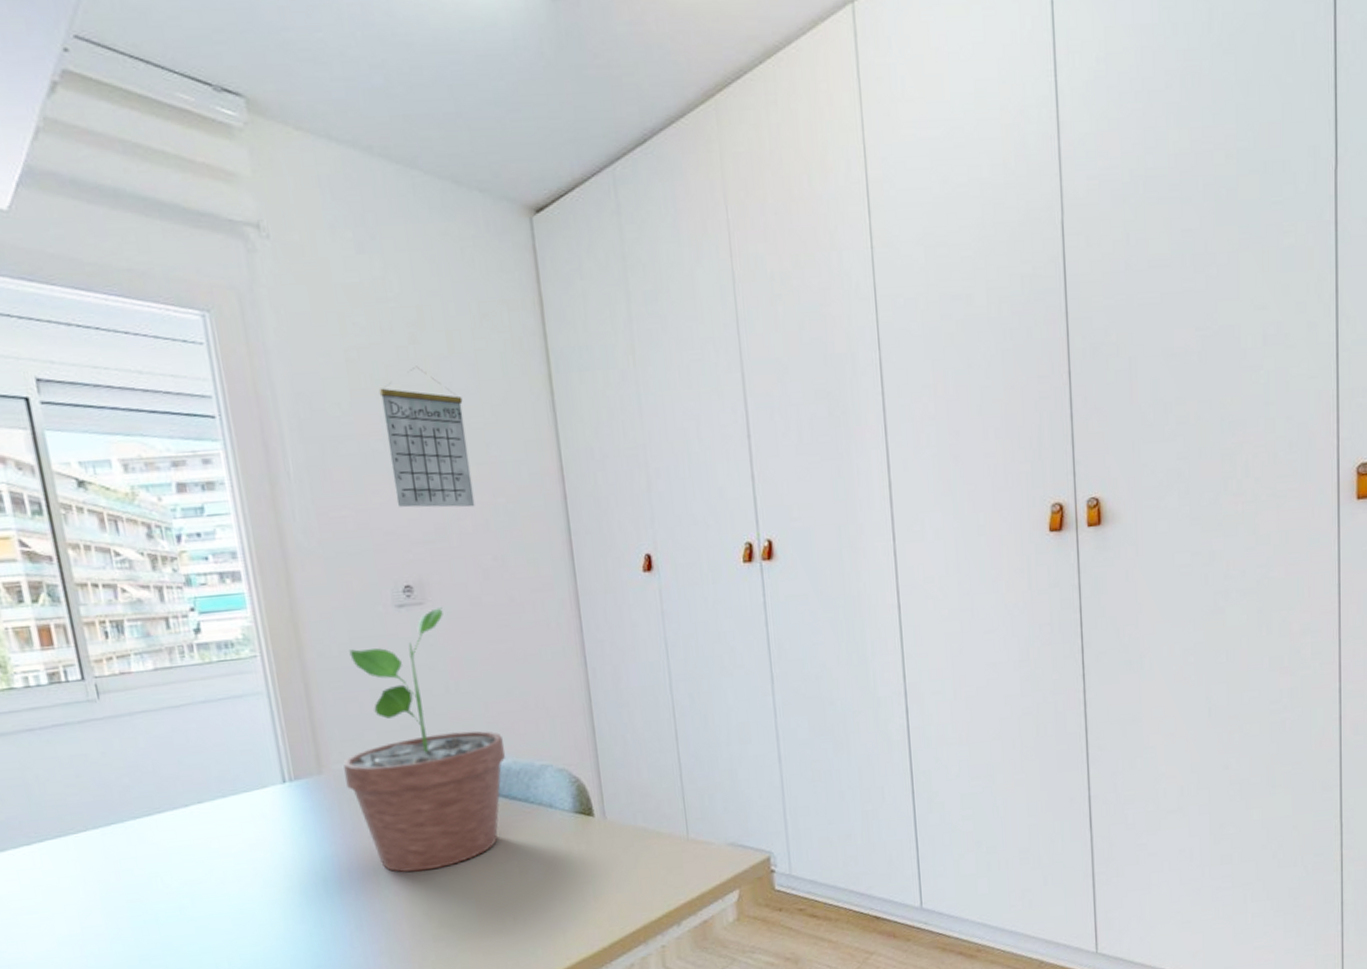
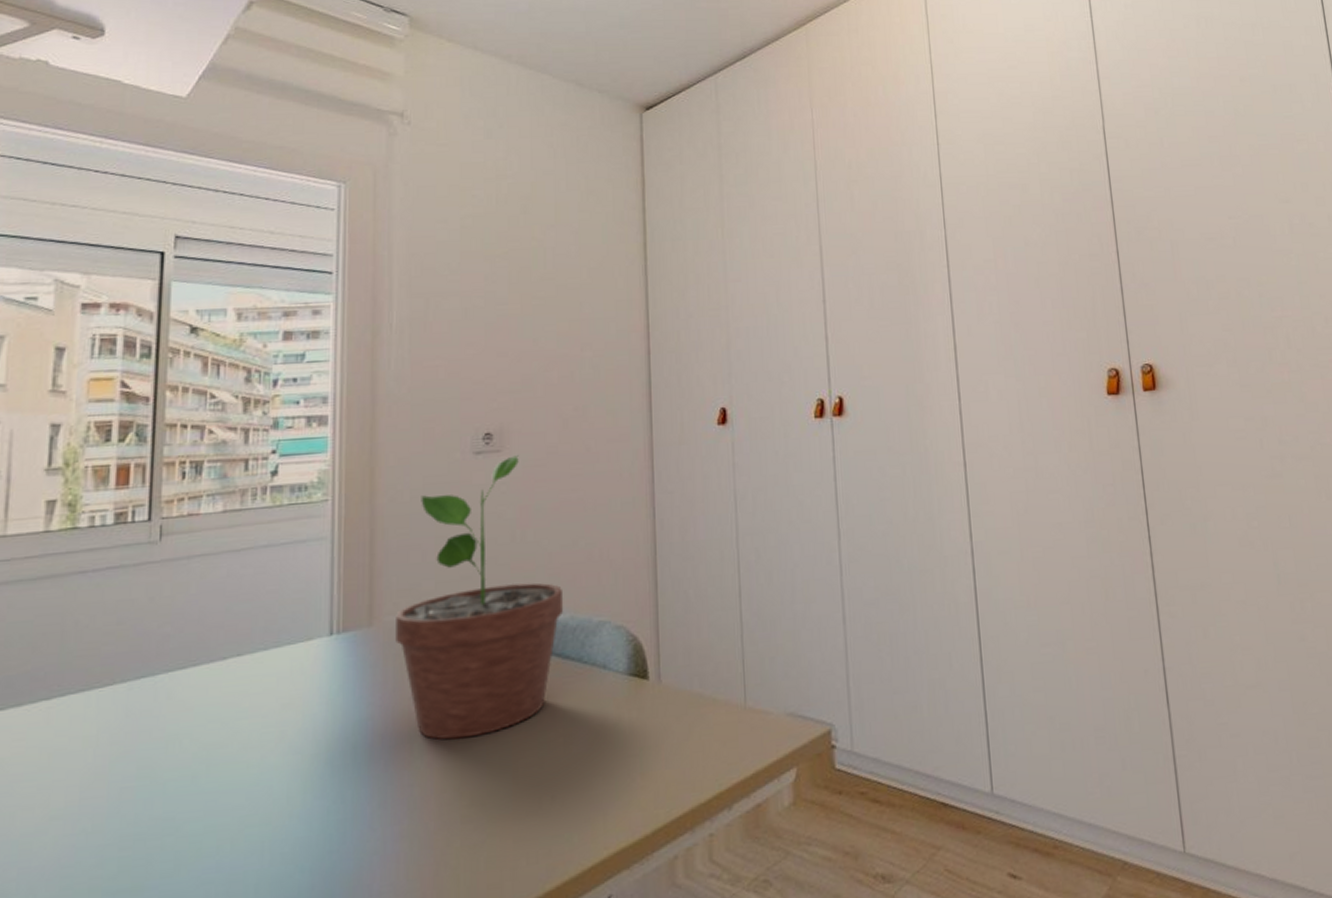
calendar: present [379,366,475,508] -> none [487,233,563,360]

